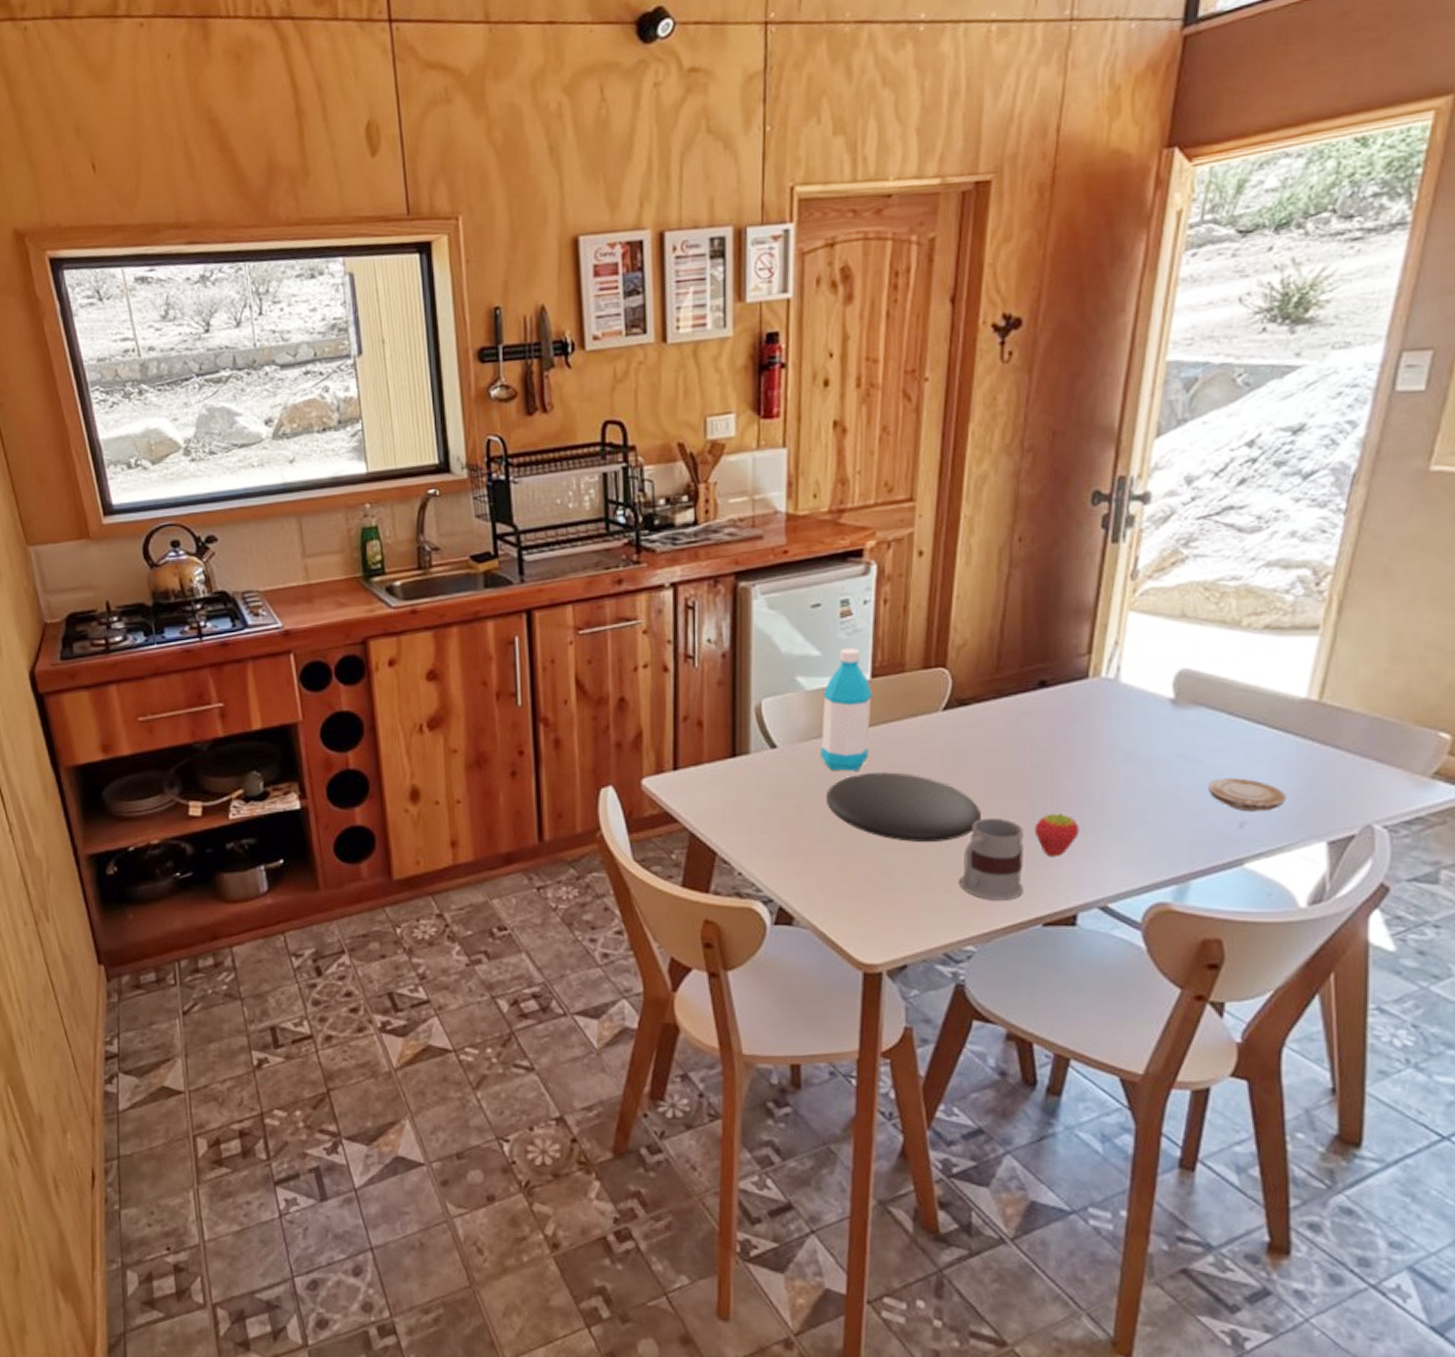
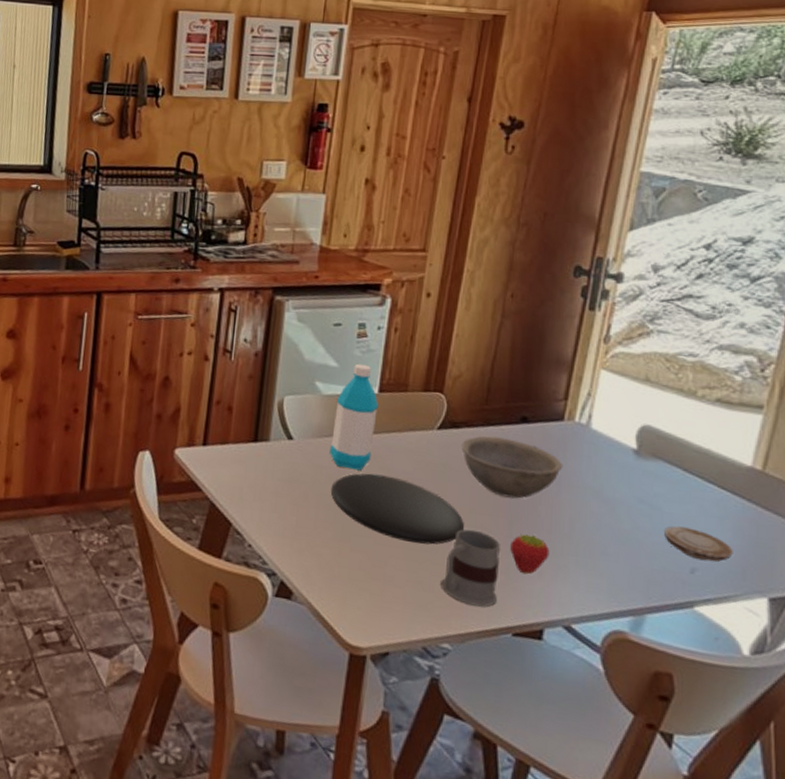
bowl: none [972,708,1090,776] -> present [461,436,563,499]

